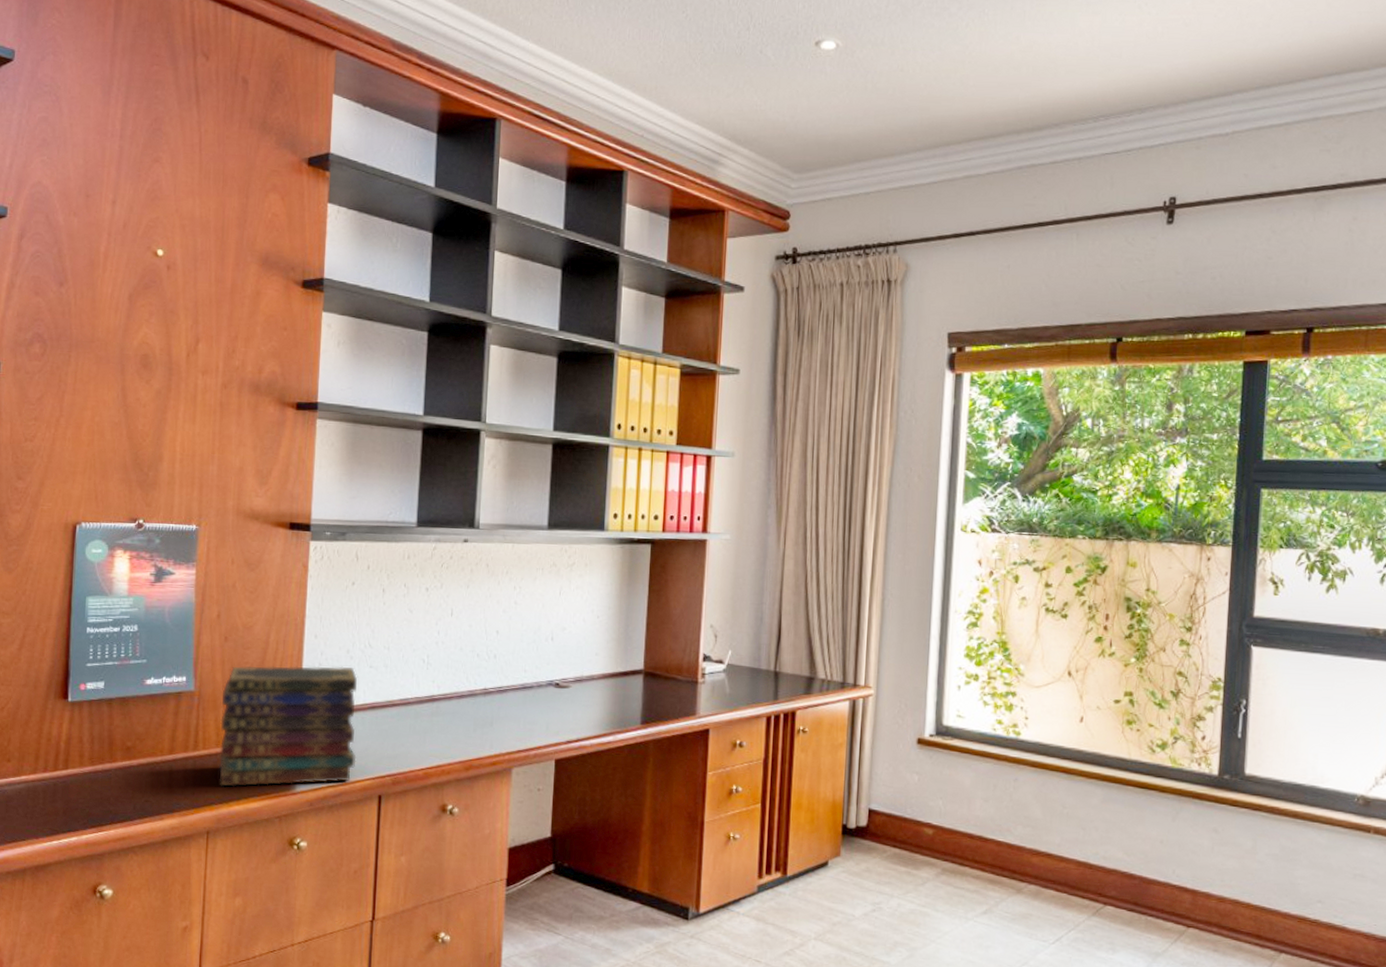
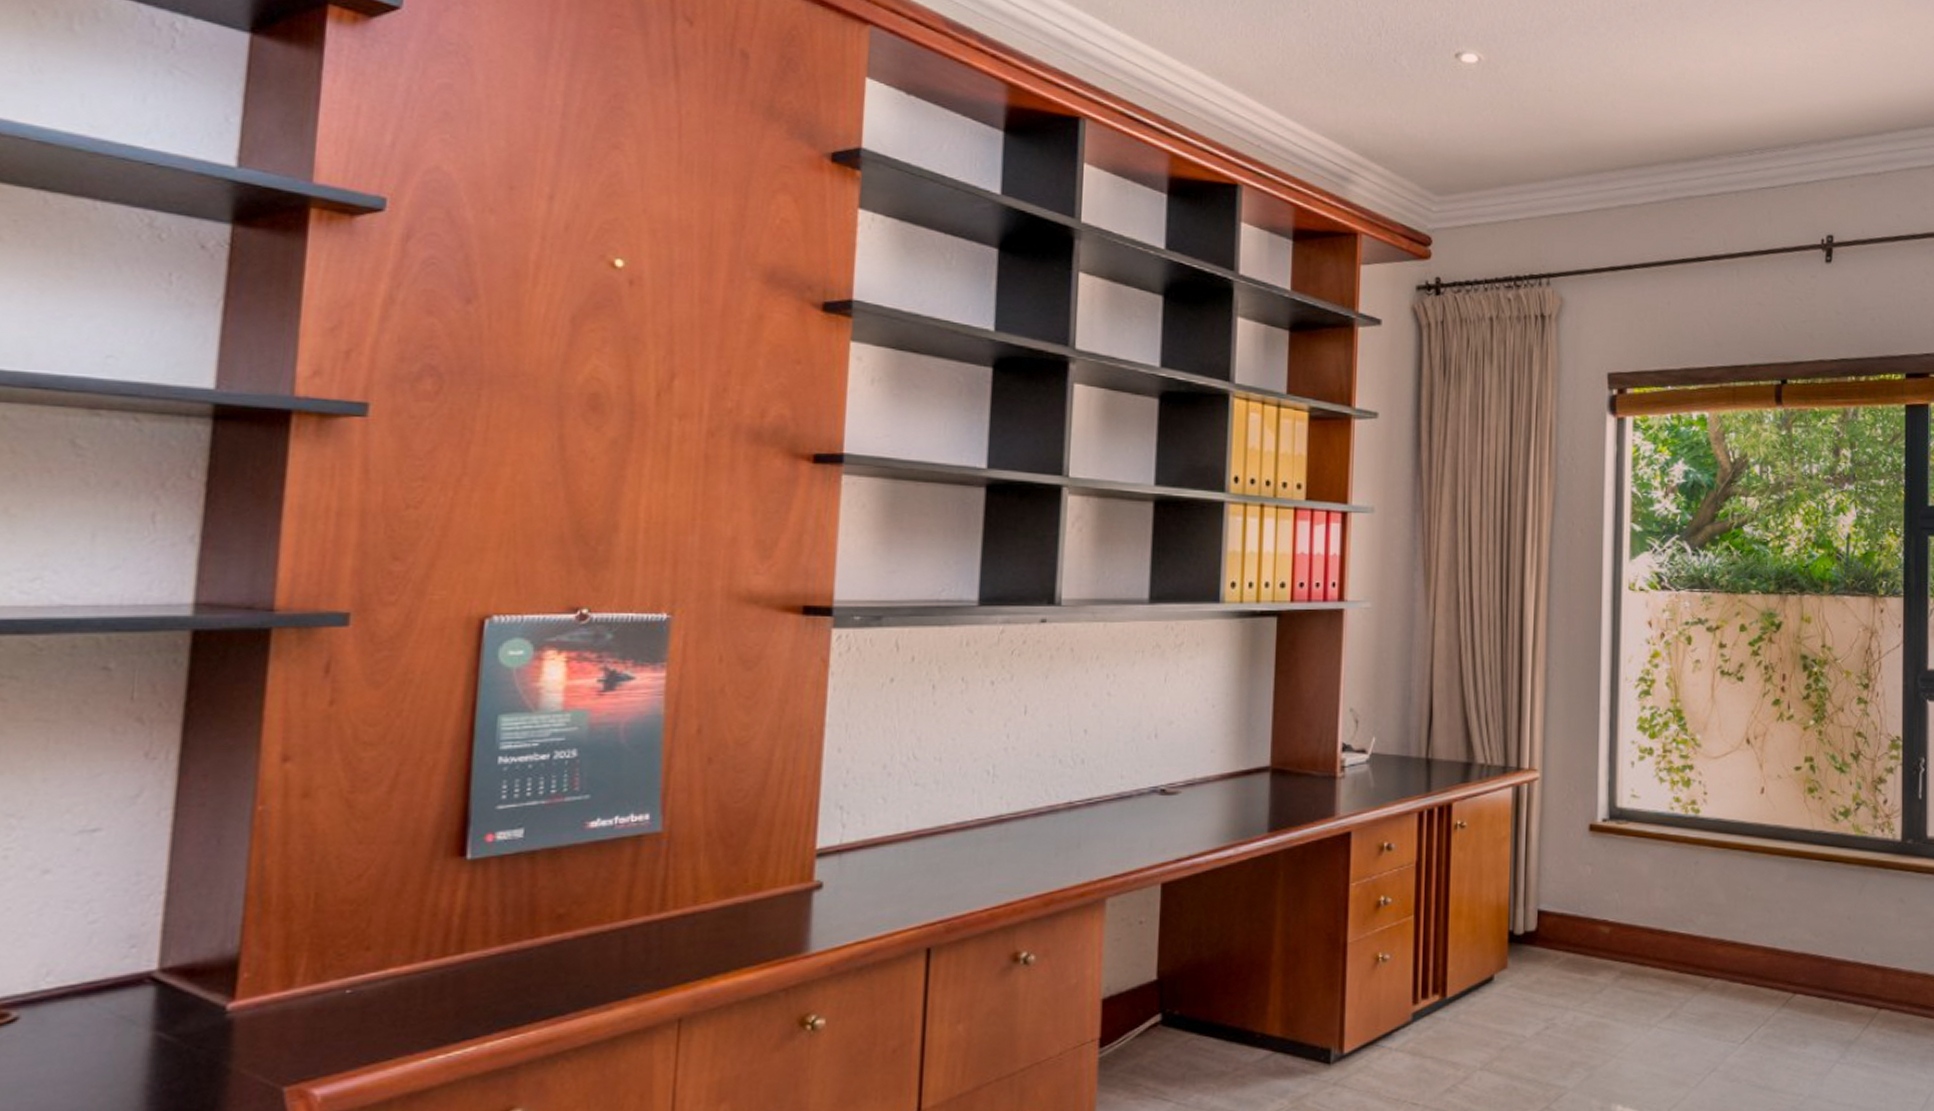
book stack: present [219,665,358,787] -> none [697,786,898,956]

